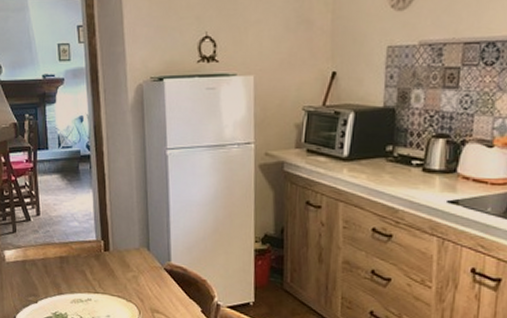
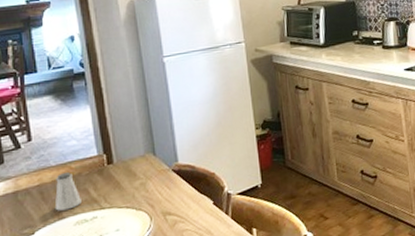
saltshaker: none [55,251,79,287] -> present [54,172,82,211]

